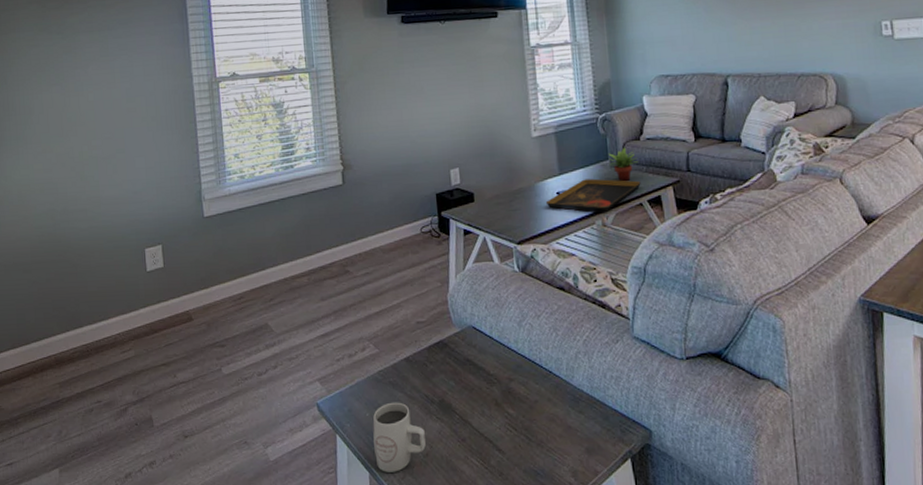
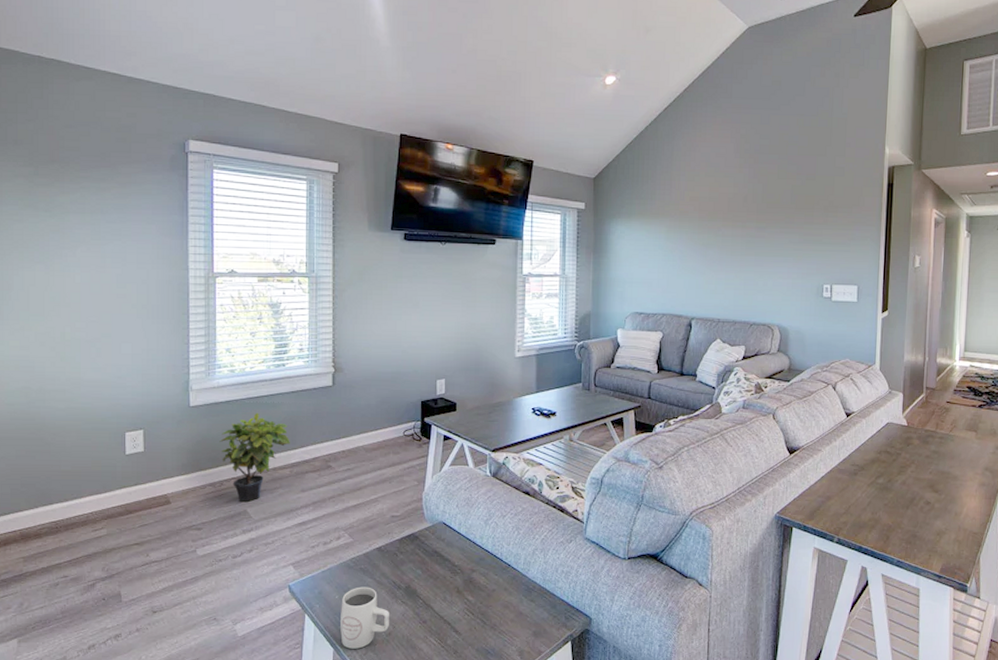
potted plant: none [235,218,305,314] -> present [219,412,290,502]
decorative tray: present [545,178,641,213] -> none [521,398,607,430]
succulent plant: present [608,147,639,181] -> none [581,372,608,402]

